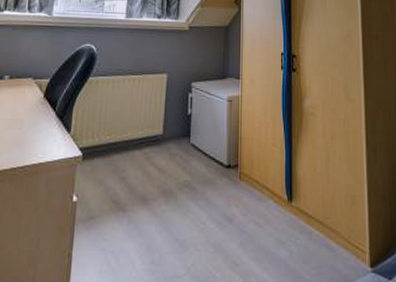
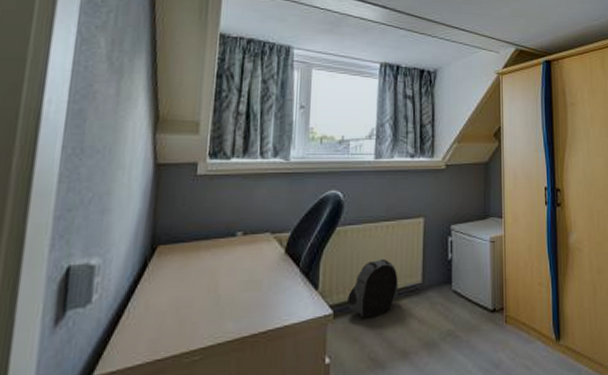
backpack: none [95,109,142,163] -> present [347,258,400,319]

